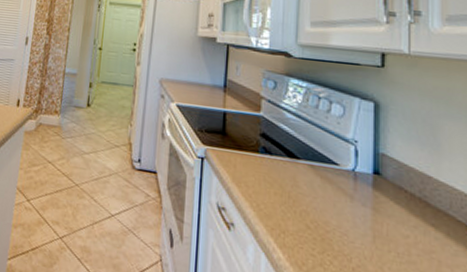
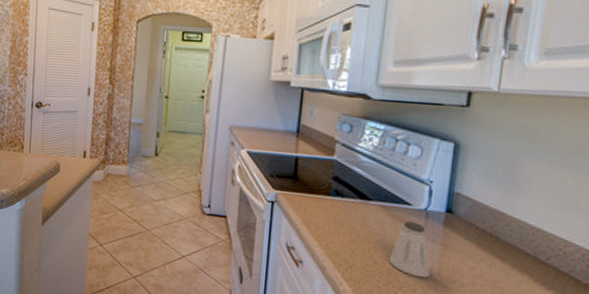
saltshaker: none [323,181,365,247] -> present [390,220,431,278]

